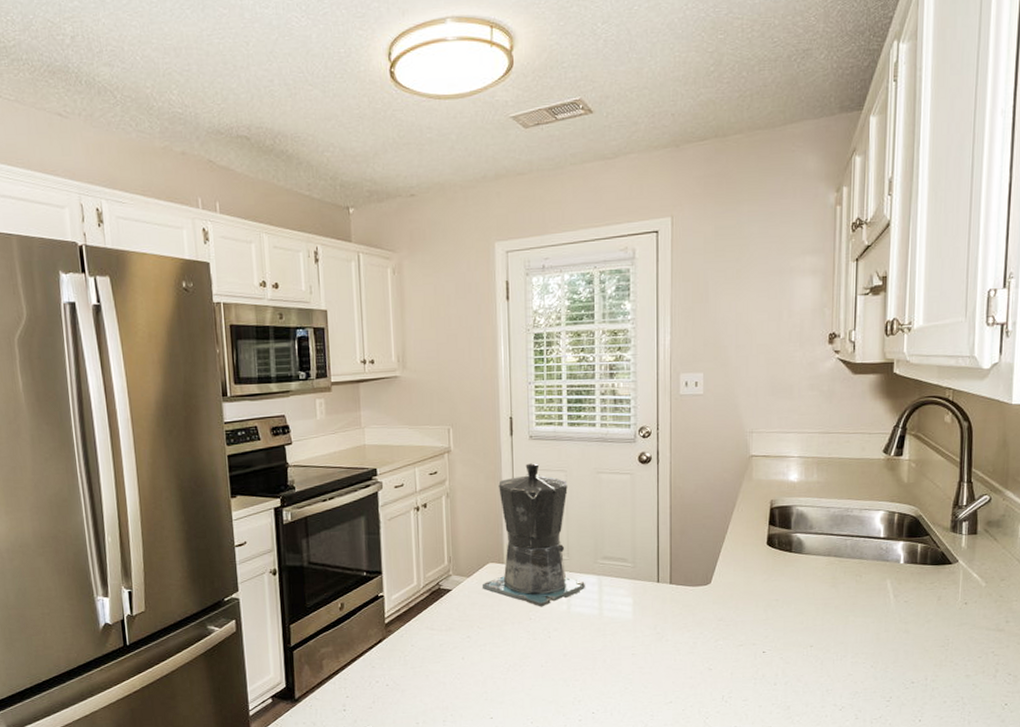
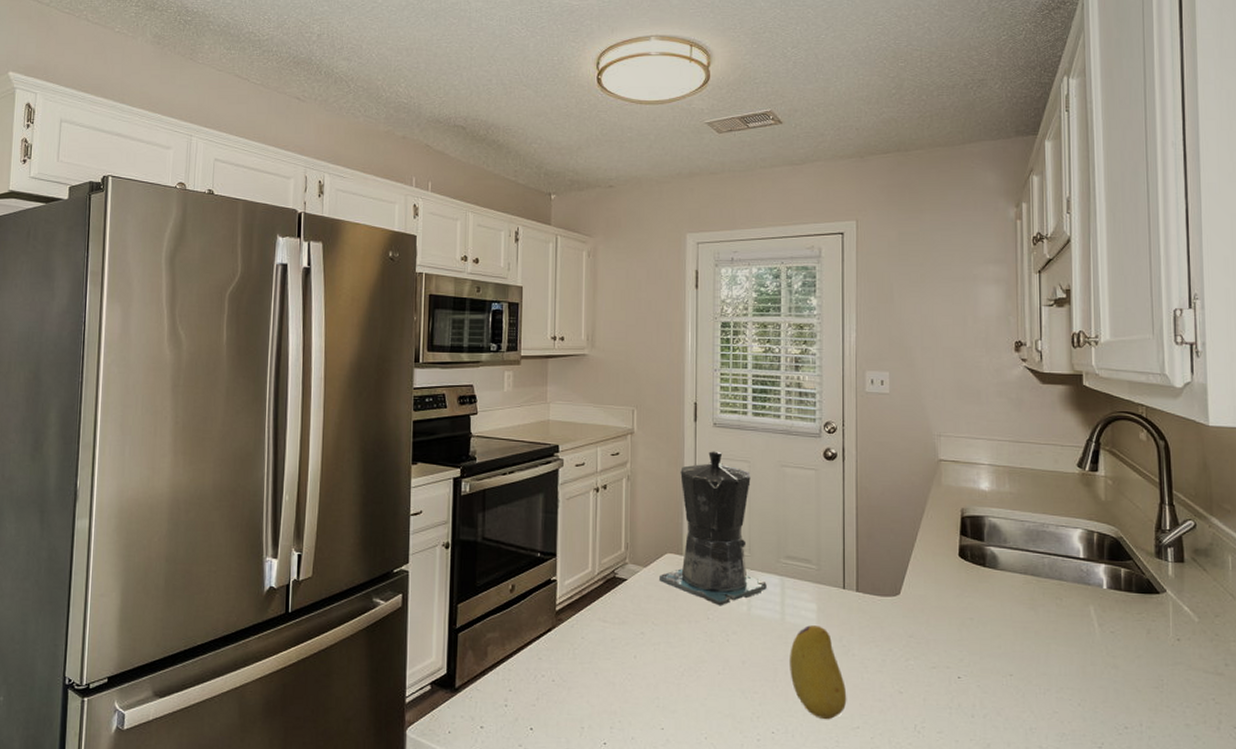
fruit: none [608,617,661,698] -> present [790,625,847,720]

